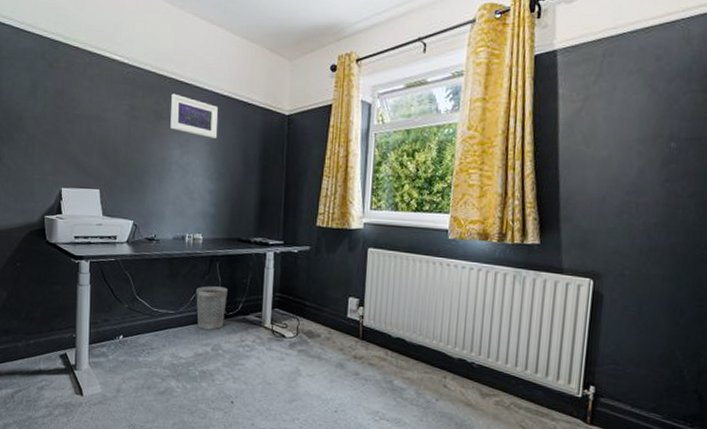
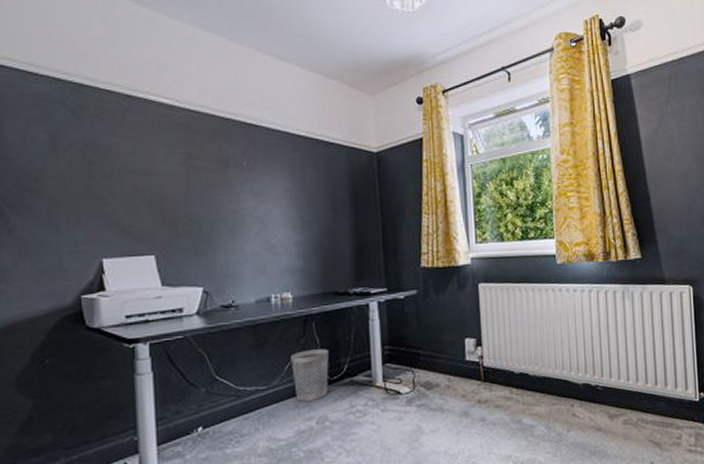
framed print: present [170,93,219,138] -> none [238,137,298,184]

